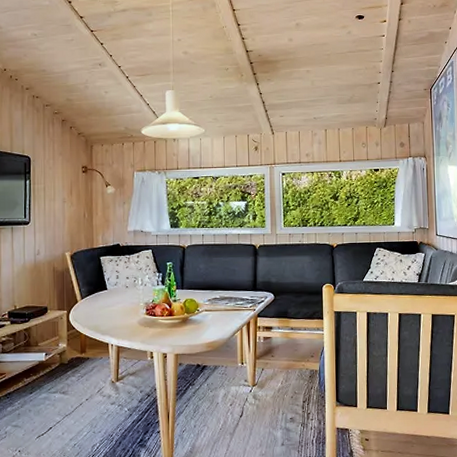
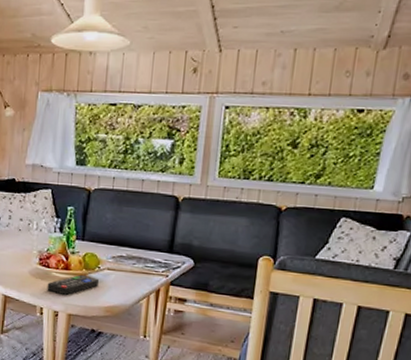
remote control: none [155,318,200,338] -> present [47,274,100,295]

